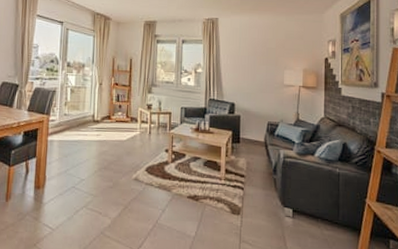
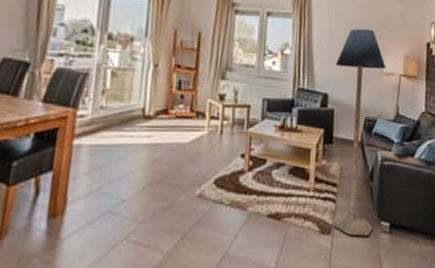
floor lamp: none [240,49,286,219] -> present [332,28,386,237]

